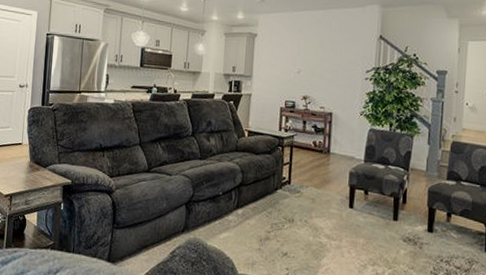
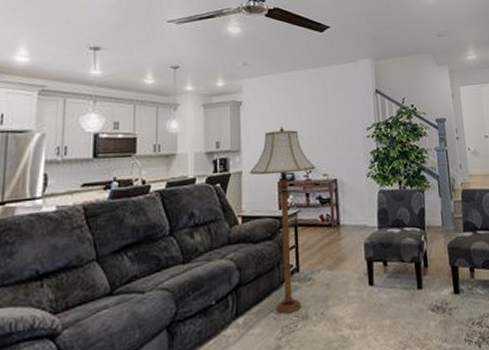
floor lamp: none [258,60,314,215] -> present [250,127,316,314]

